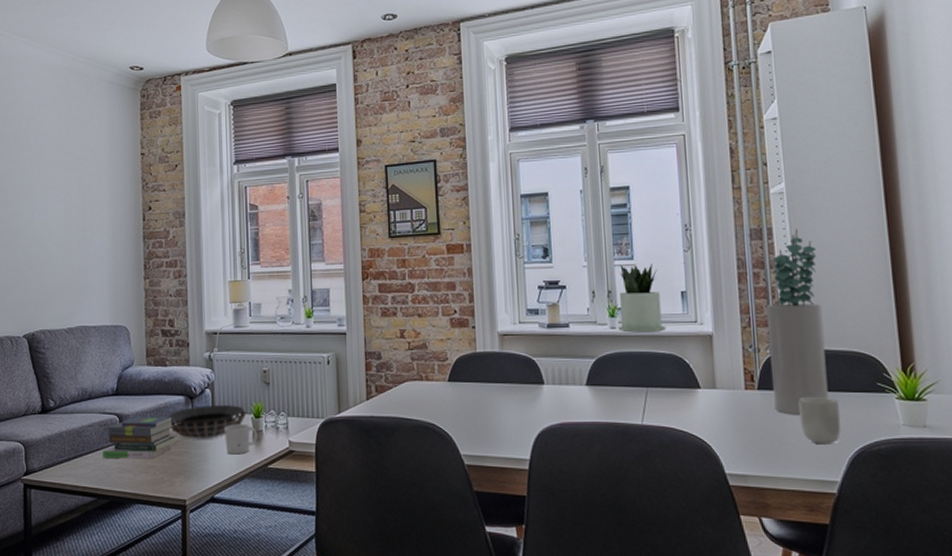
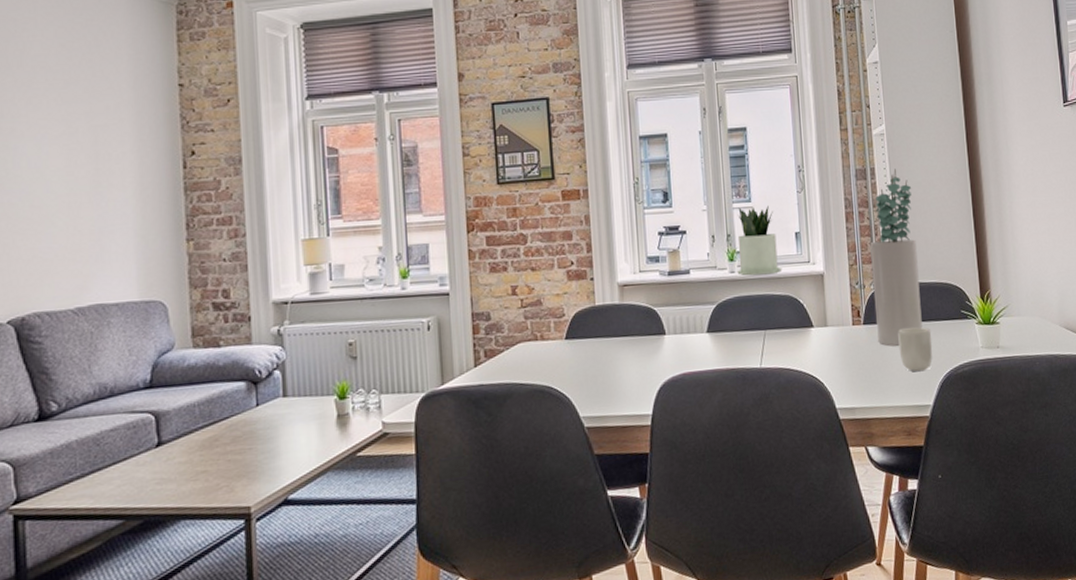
books: present [103,416,177,459] -> none [132,408,236,469]
decorative bowl: present [167,405,247,439] -> none [223,386,329,432]
mug: present [225,424,258,455] -> none [300,408,343,446]

